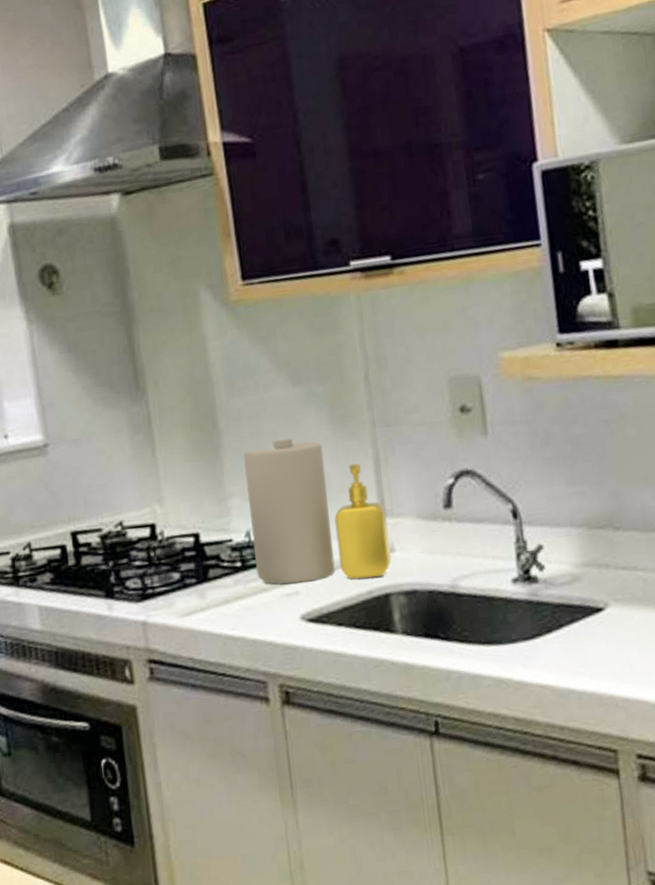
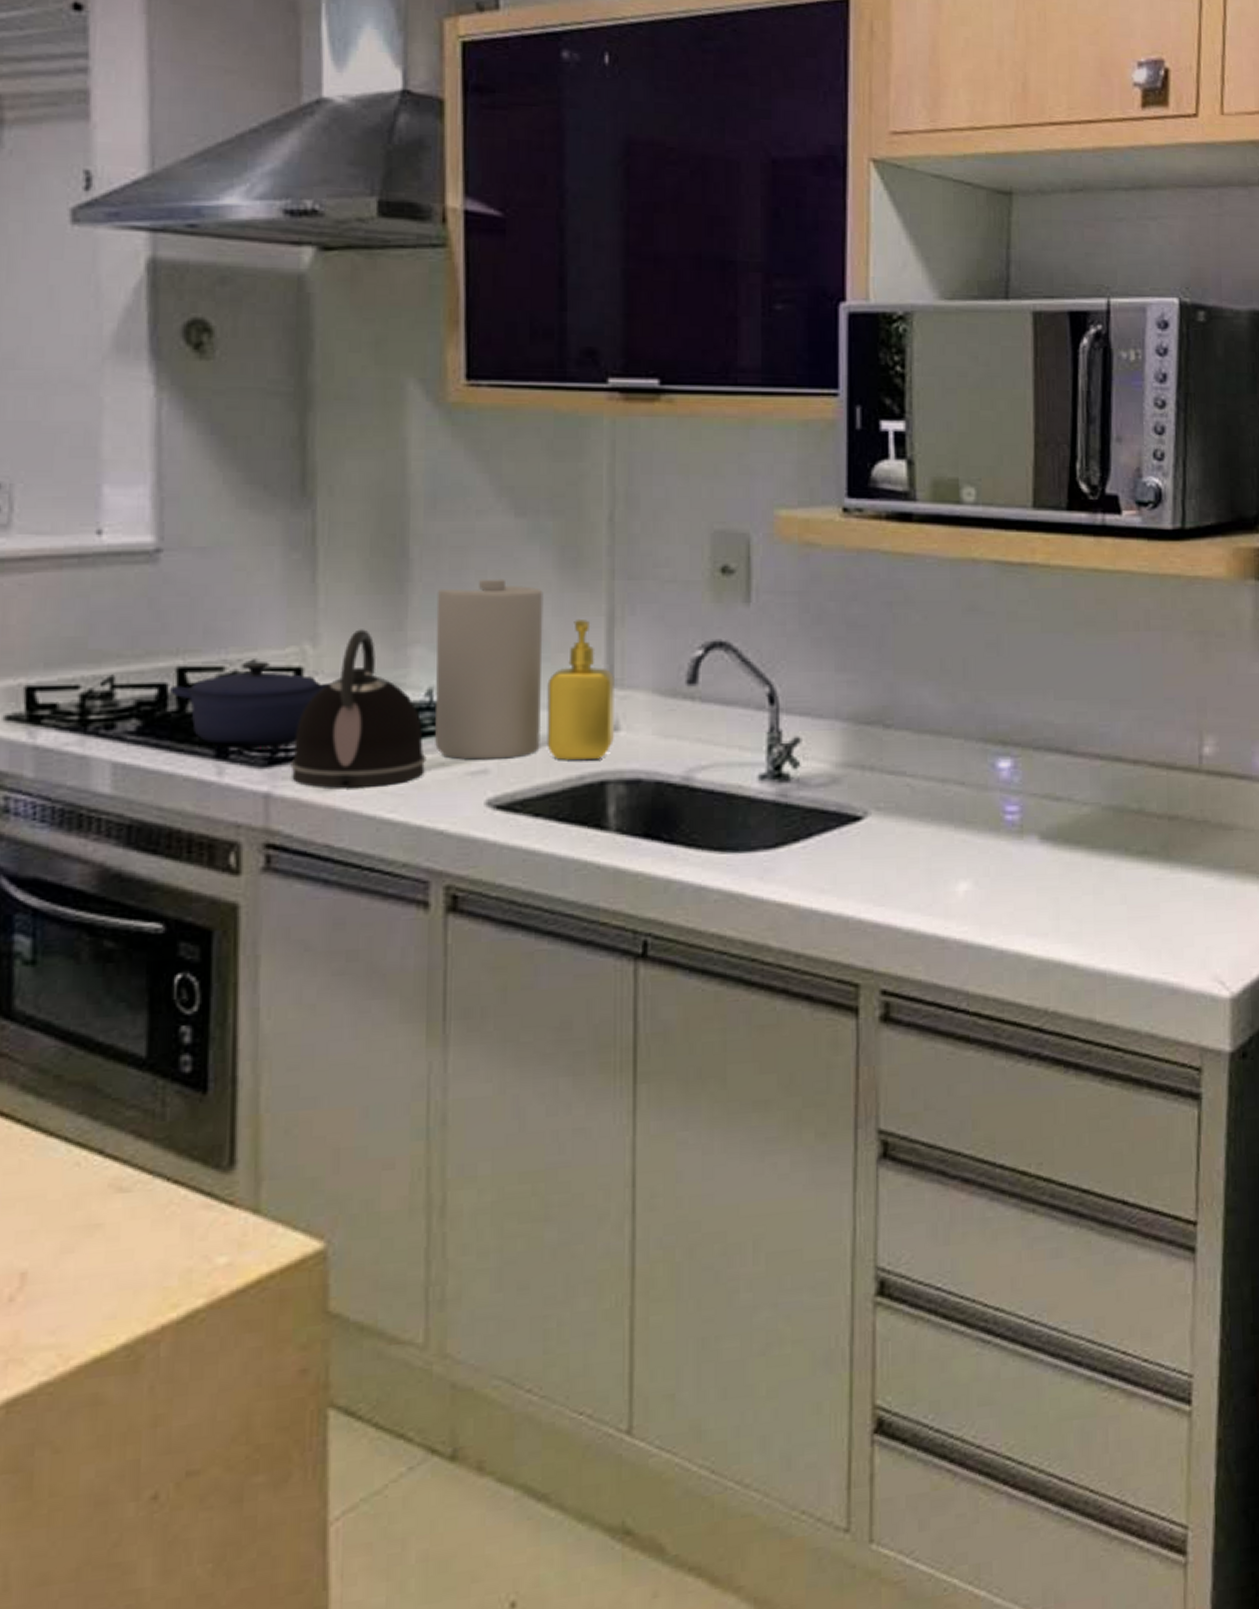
cooking pot: none [67,521,175,590] -> present [169,660,329,750]
kettle: none [157,489,253,614] -> present [290,629,427,789]

